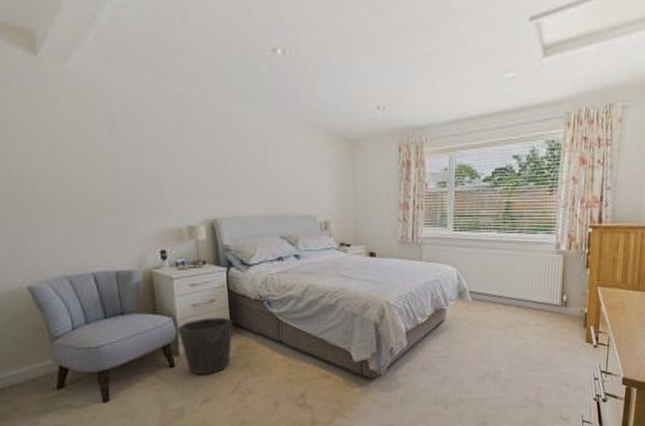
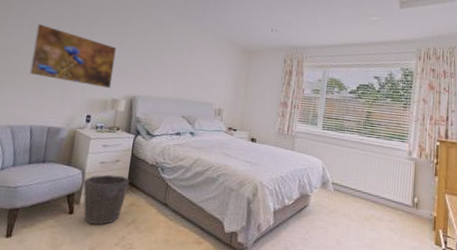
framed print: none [59,134,183,214] -> present [29,23,117,89]

